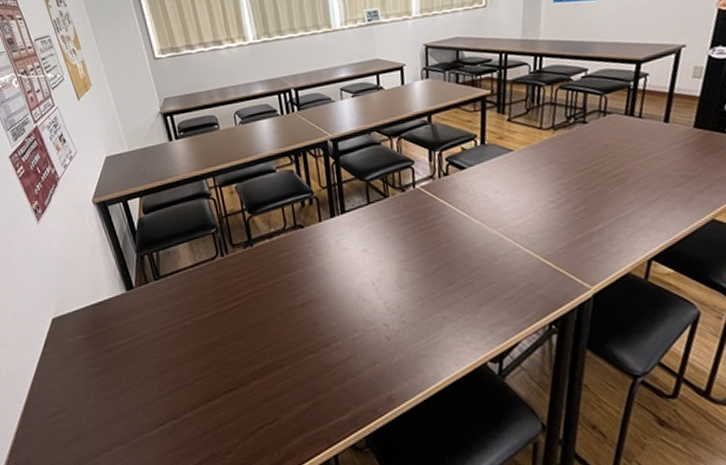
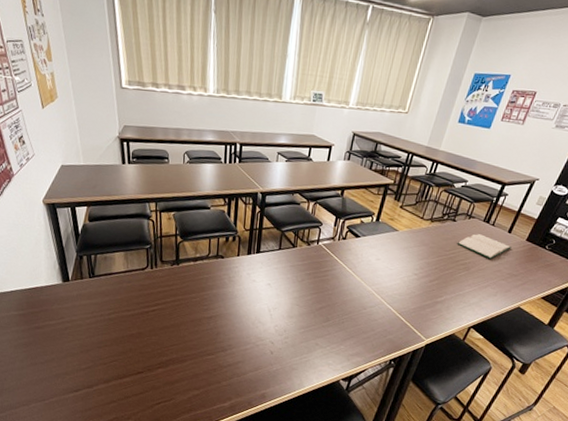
hardback book: none [597,132,676,163] -> present [457,234,511,260]

